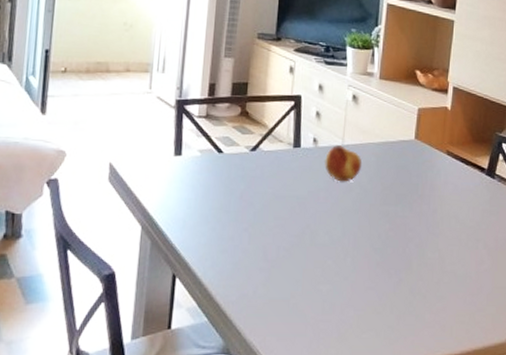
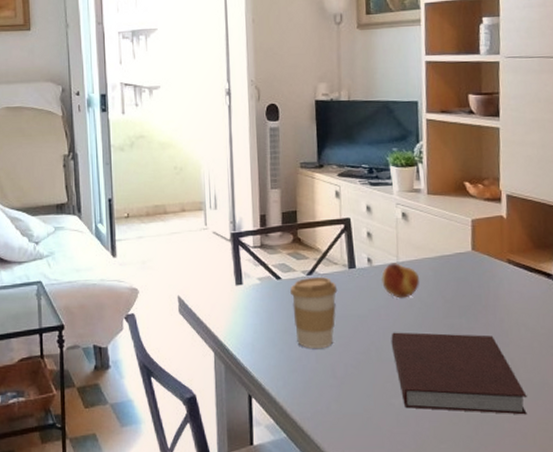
coffee cup: none [230,153,280,228] -> present [290,276,338,348]
notebook: none [326,216,449,306] -> present [391,332,527,415]

